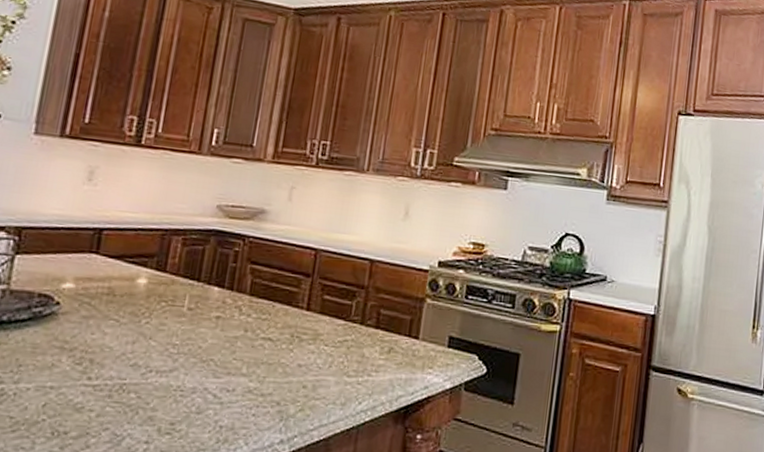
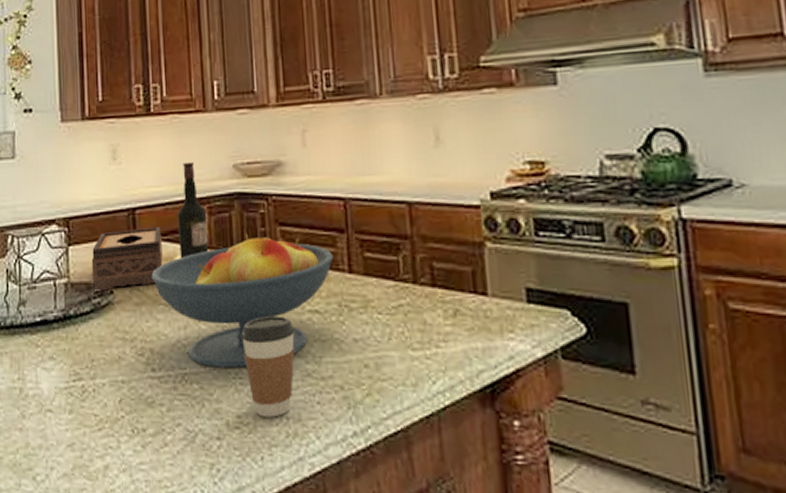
tissue box: none [37,246,128,301] -> present [91,226,163,291]
fruit bowl: none [106,266,296,382] -> present [151,233,333,369]
wine bottle: none [143,195,180,280] -> present [177,161,209,258]
coffee cup: none [189,339,245,426] -> present [242,317,295,418]

